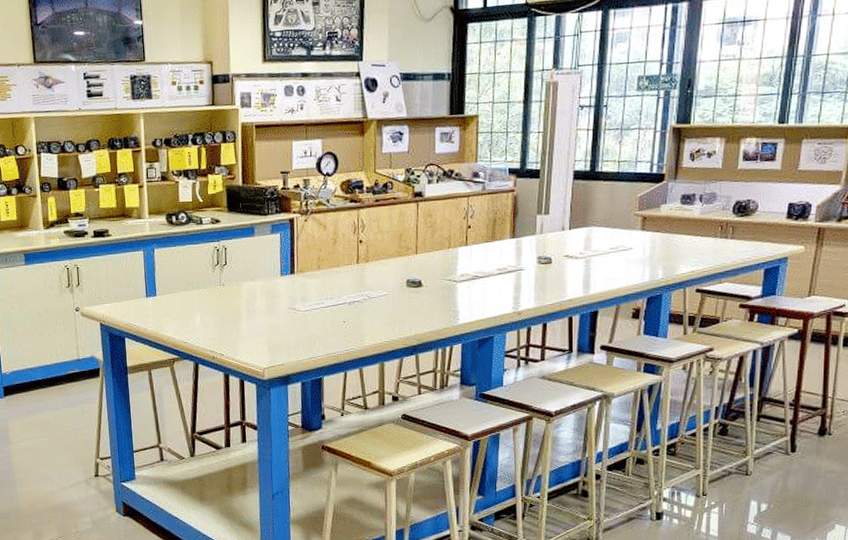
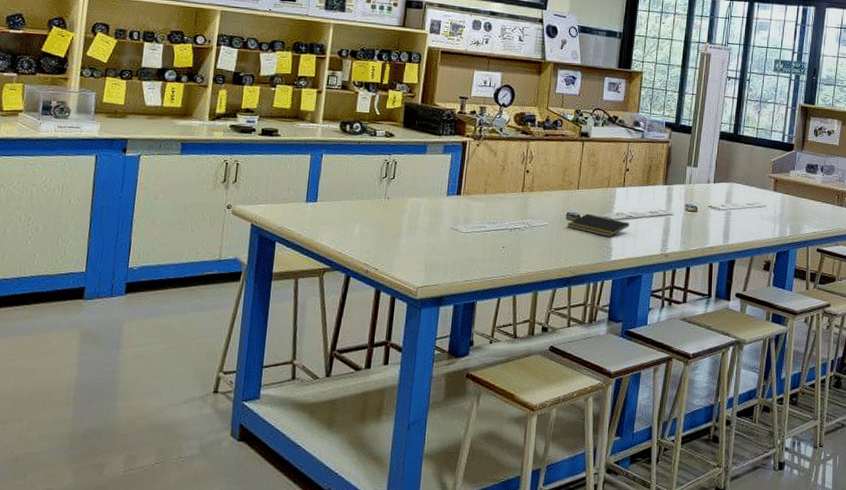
notepad: none [408,278,476,300] -> present [567,213,630,237]

